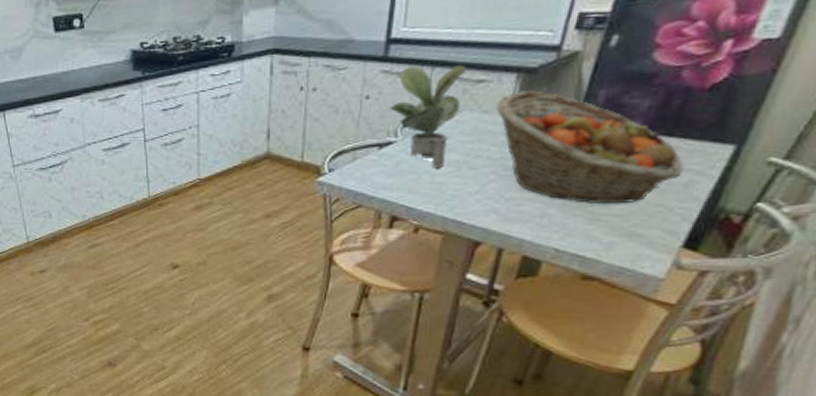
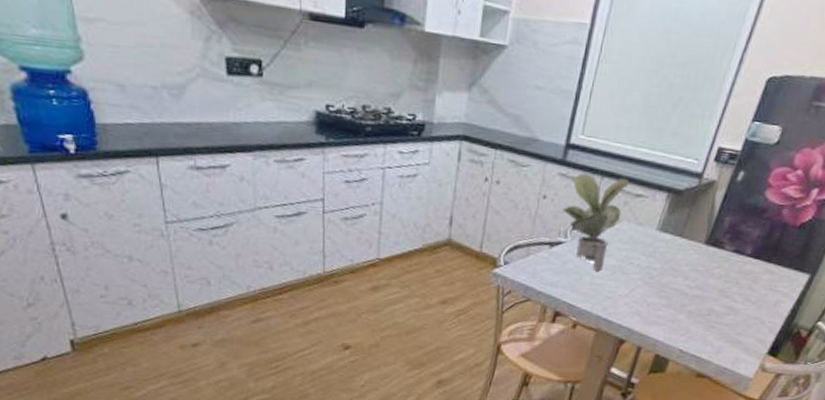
fruit basket: present [497,90,684,205] -> none [649,209,776,316]

